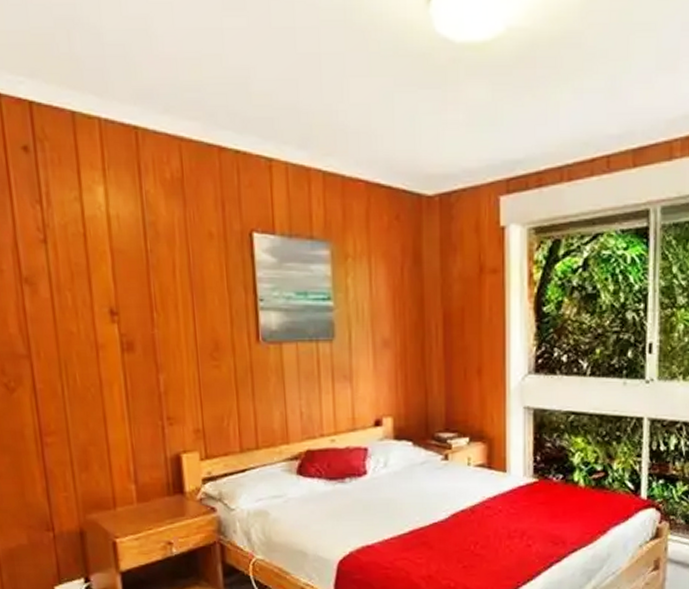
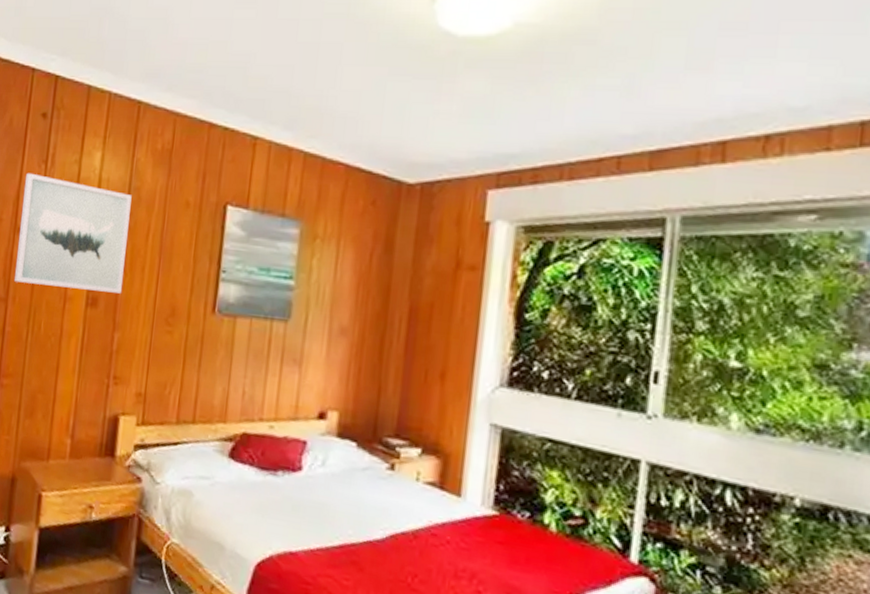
wall art: none [19,215,157,336] -> present [15,172,132,294]

